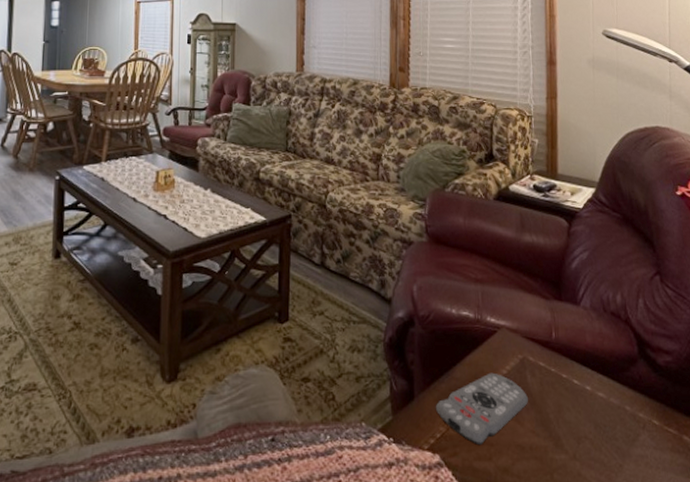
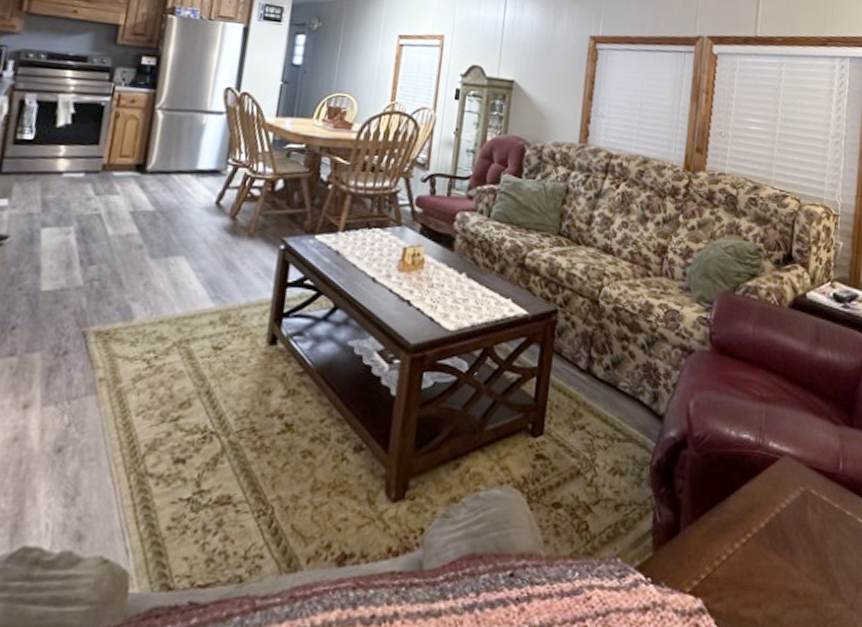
remote control: present [436,372,528,446] -> none [703,506,807,590]

